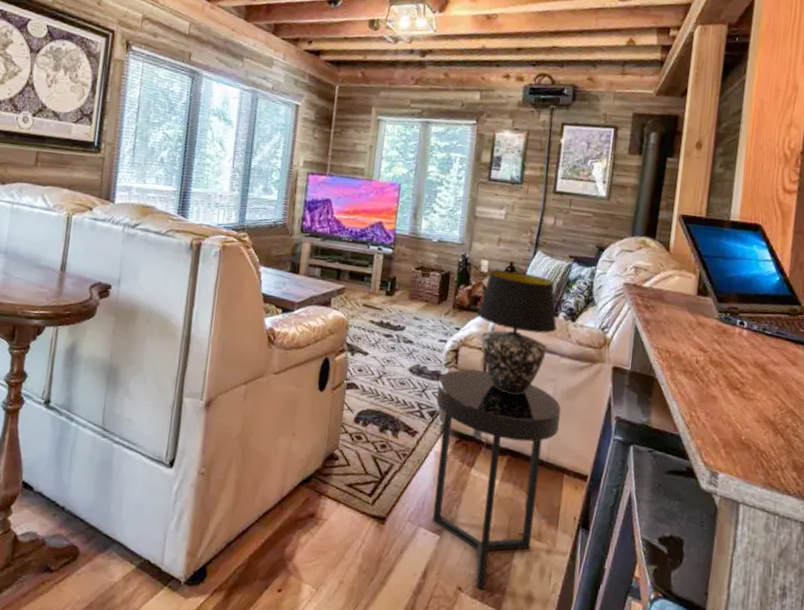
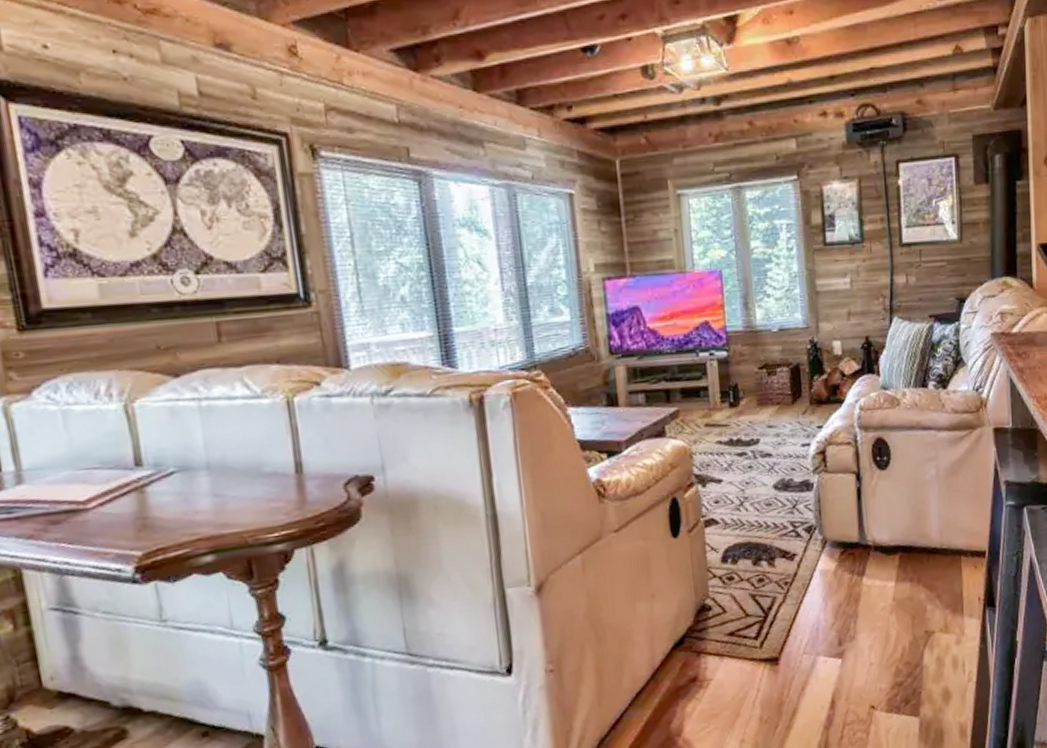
side table: present [433,369,561,590] -> none [808,467,949,701]
table lamp: present [477,270,558,395] -> none [839,346,929,486]

